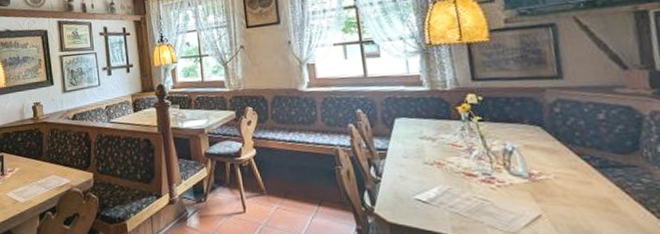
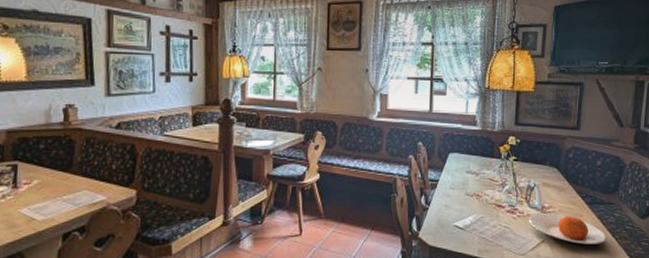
plate: none [512,182,636,220] -> present [528,214,606,244]

